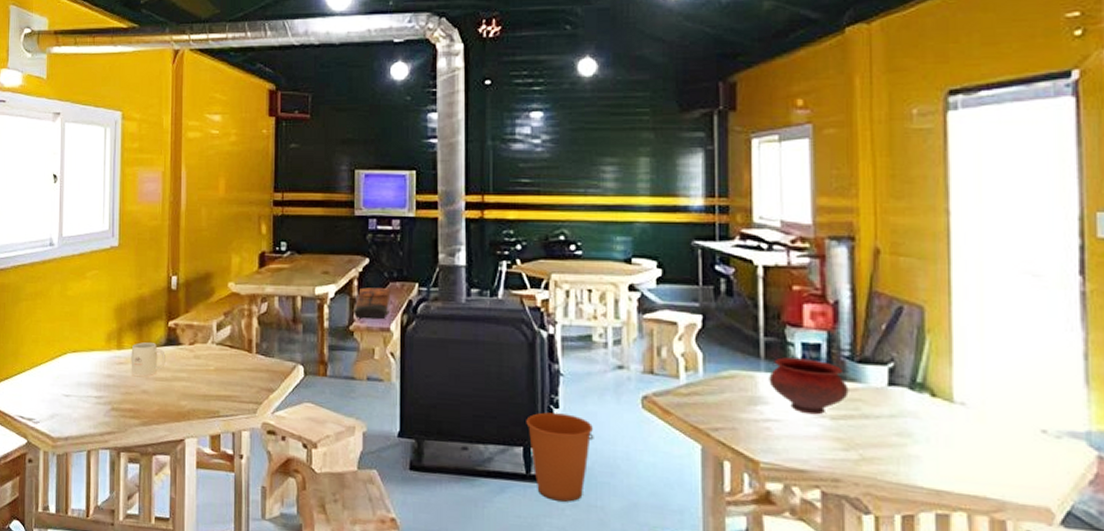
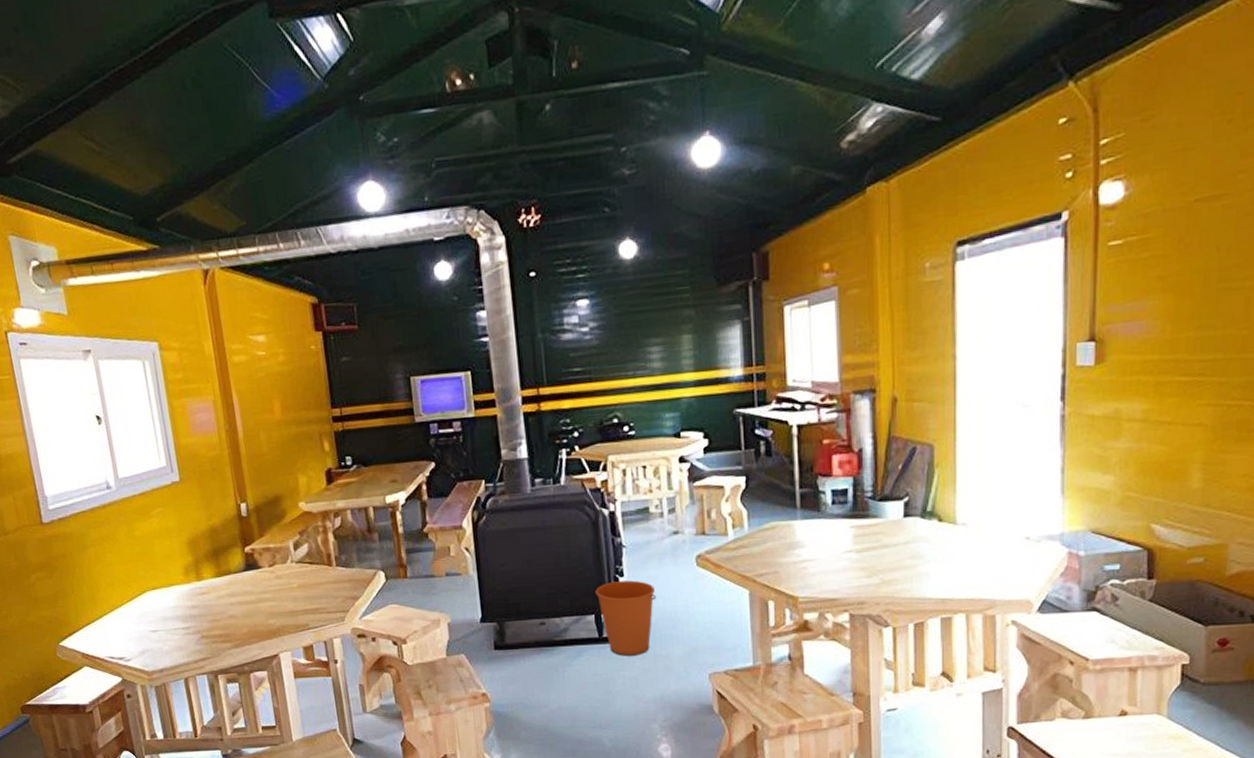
mug: present [131,342,166,378] -> none [211,570,248,604]
backpack: present [352,287,391,319] -> none [424,488,460,521]
bowl: present [769,357,849,415] -> none [804,503,871,551]

